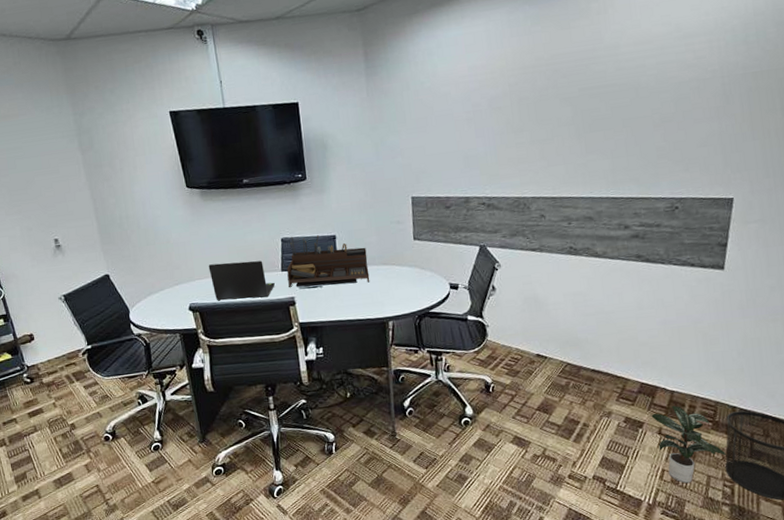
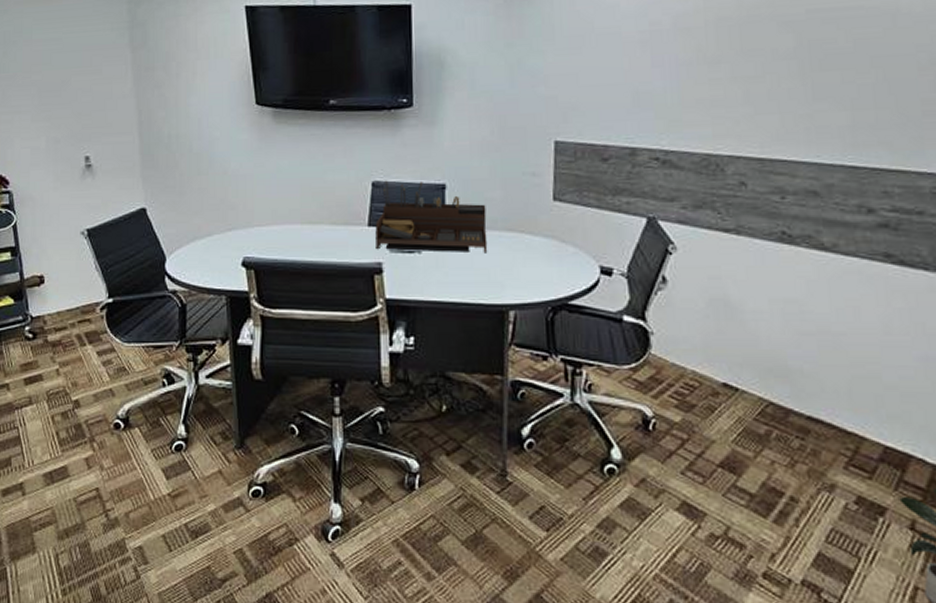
laptop: present [208,261,275,301] -> none [273,207,358,259]

